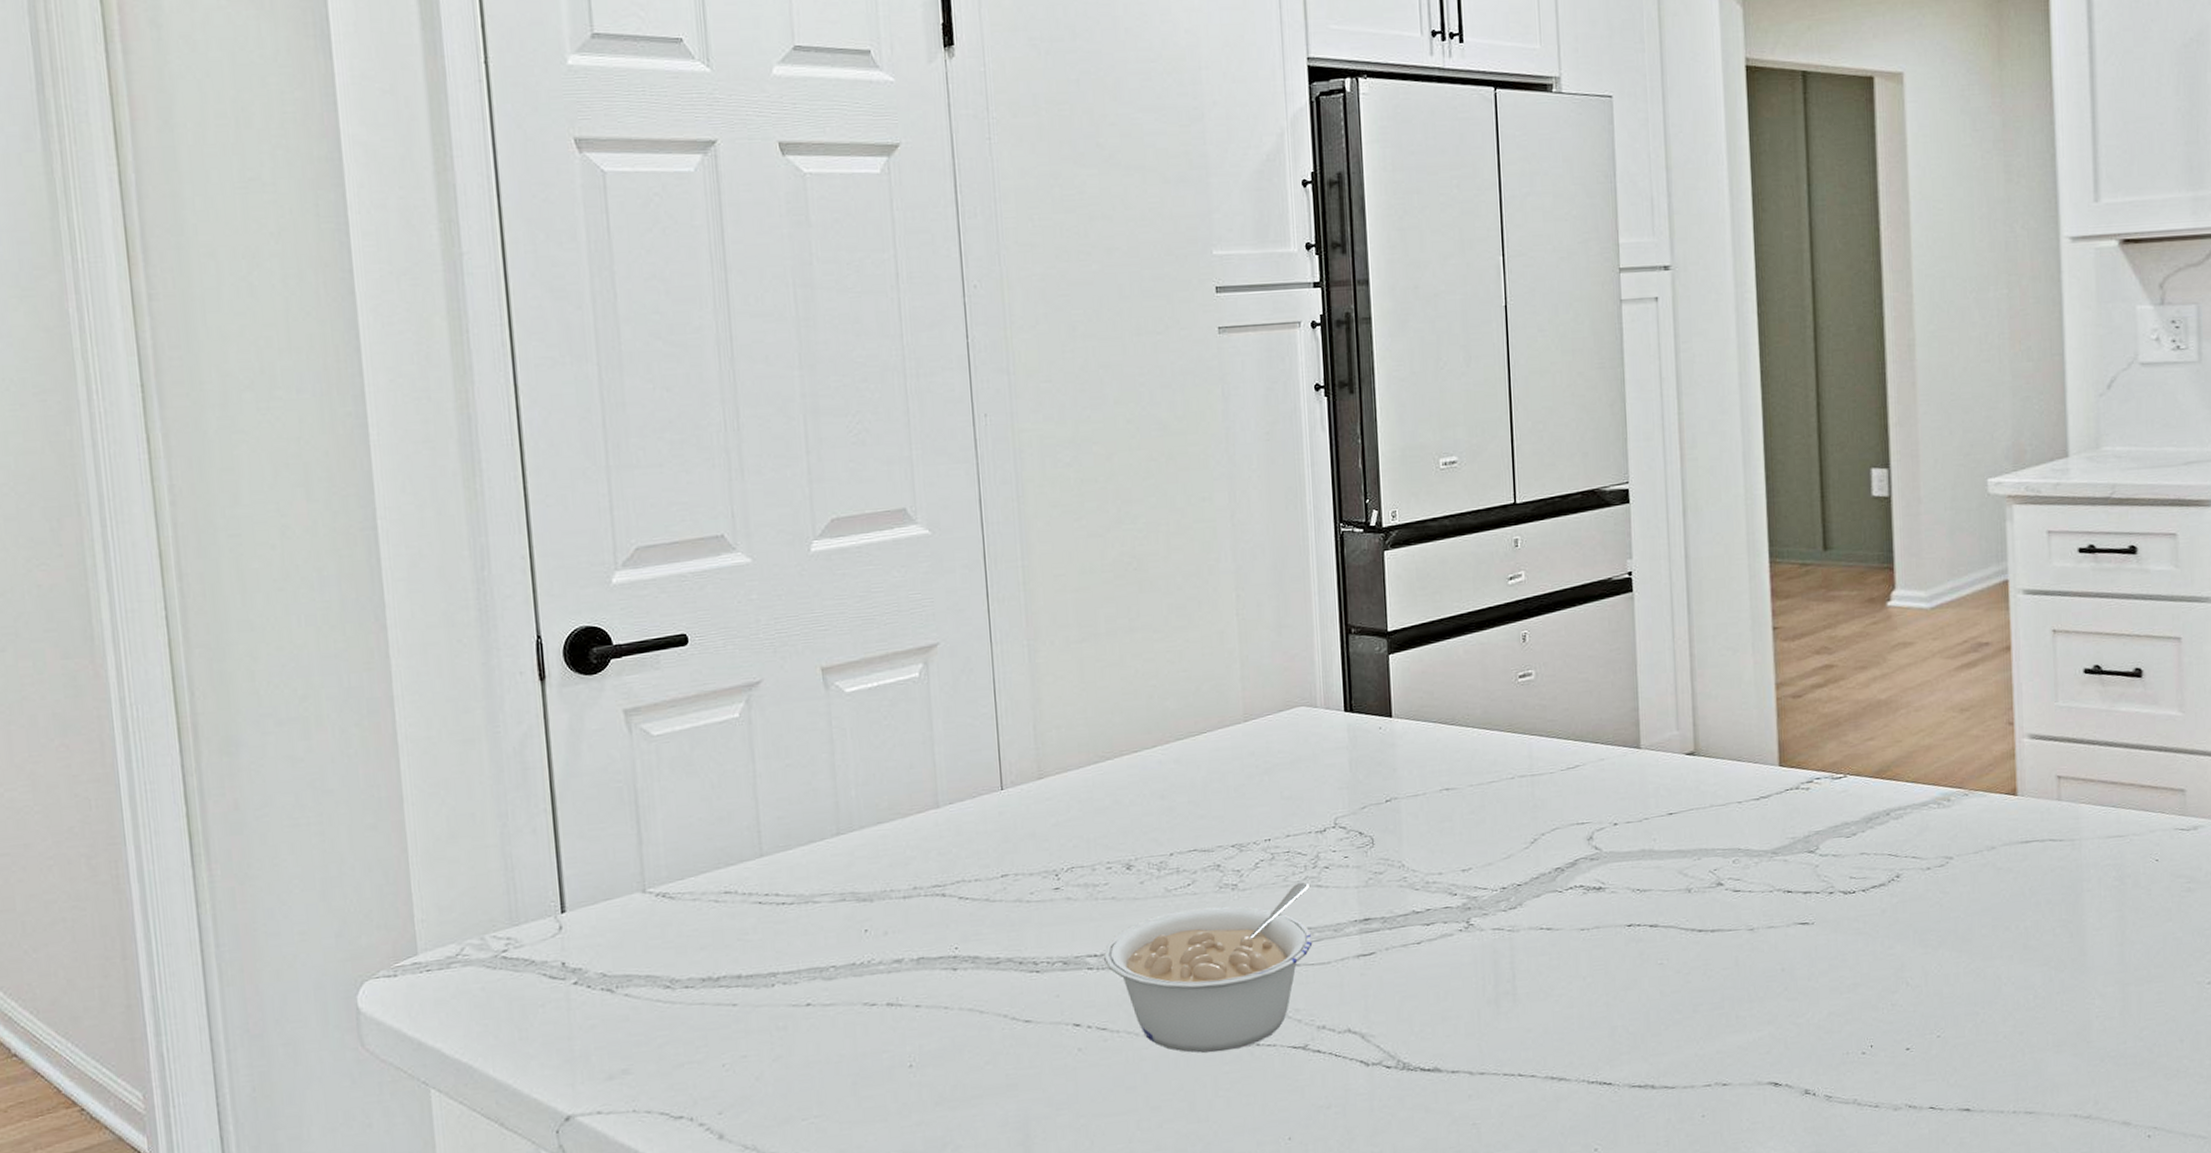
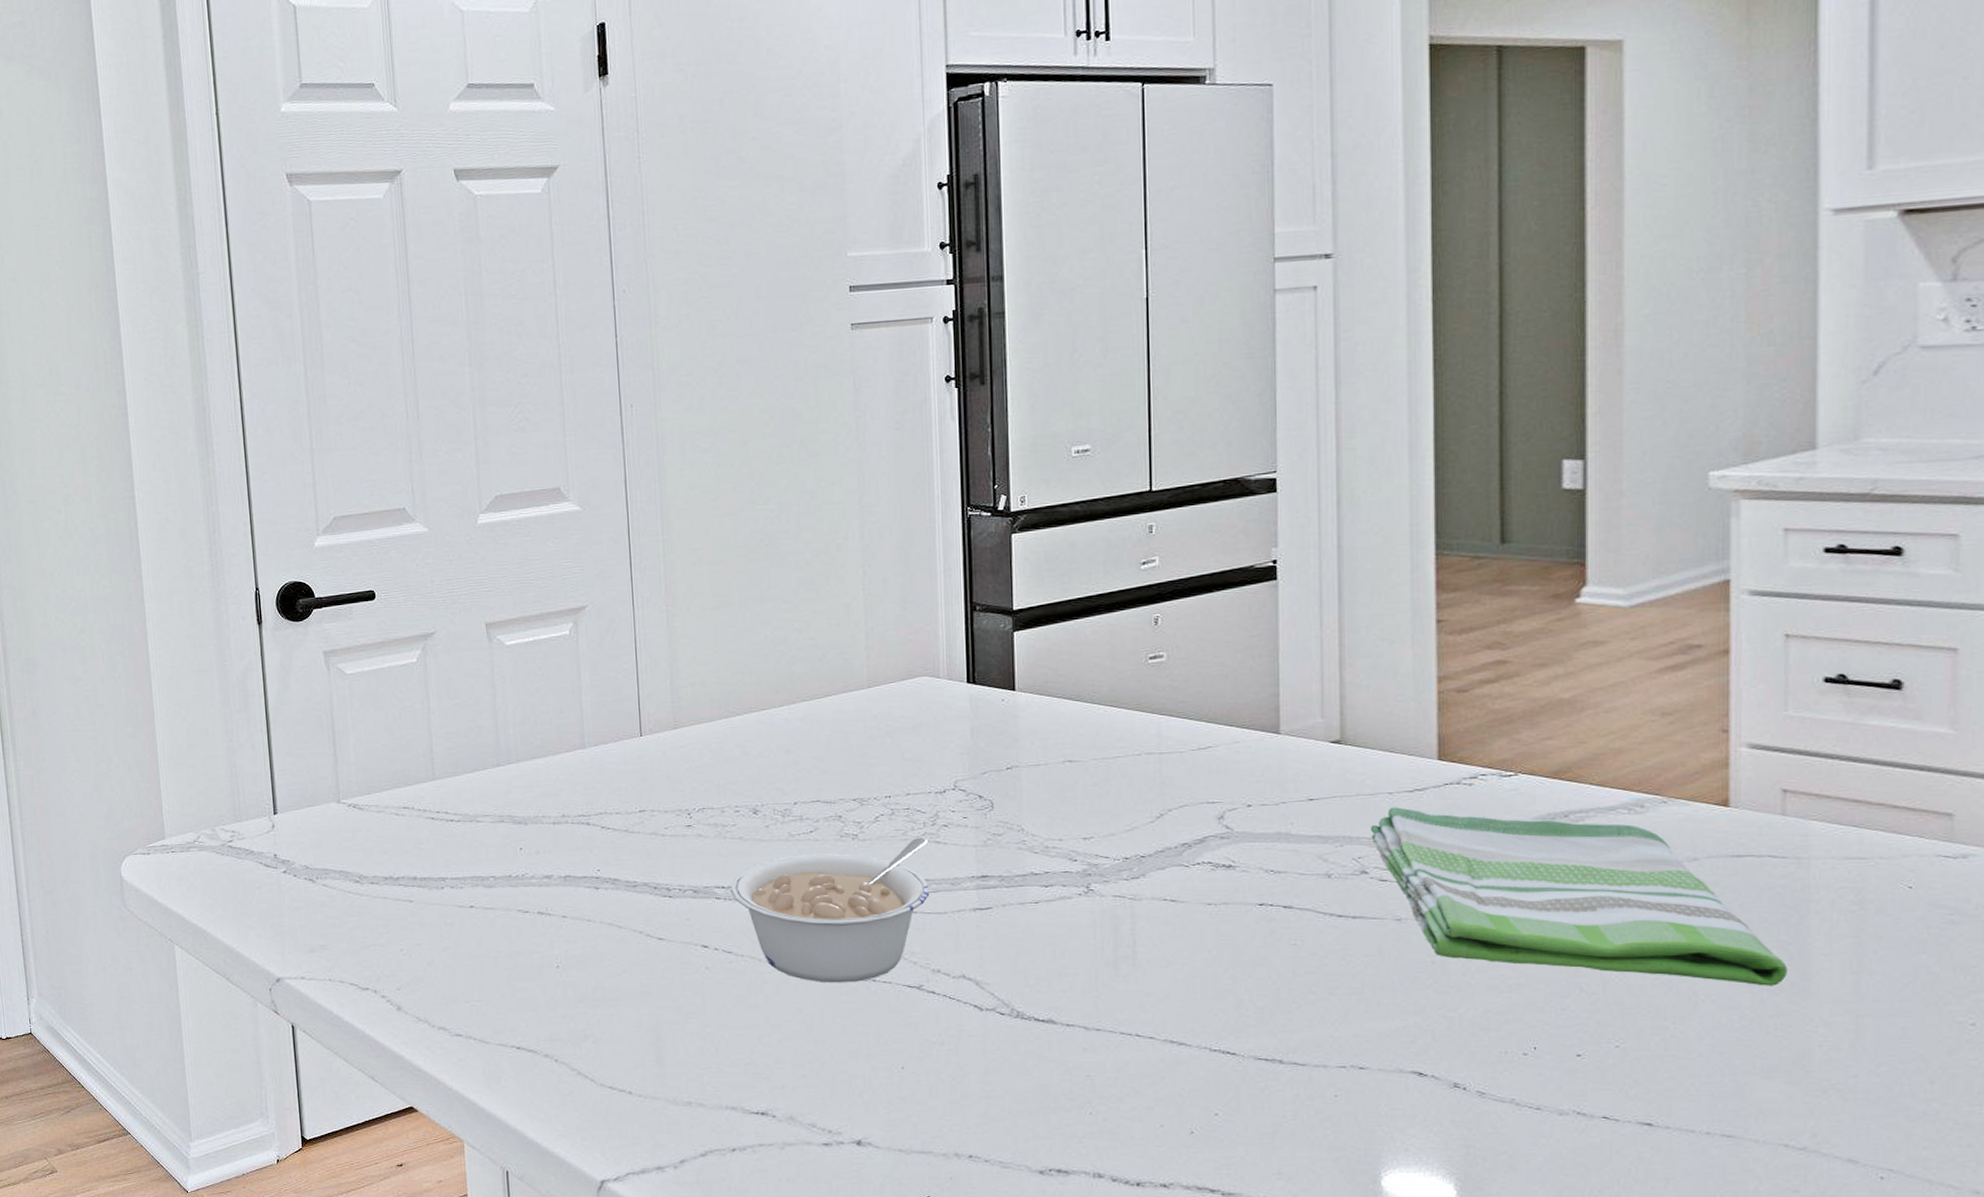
dish towel: none [1723,815,2070,965] -> present [1370,806,1788,986]

